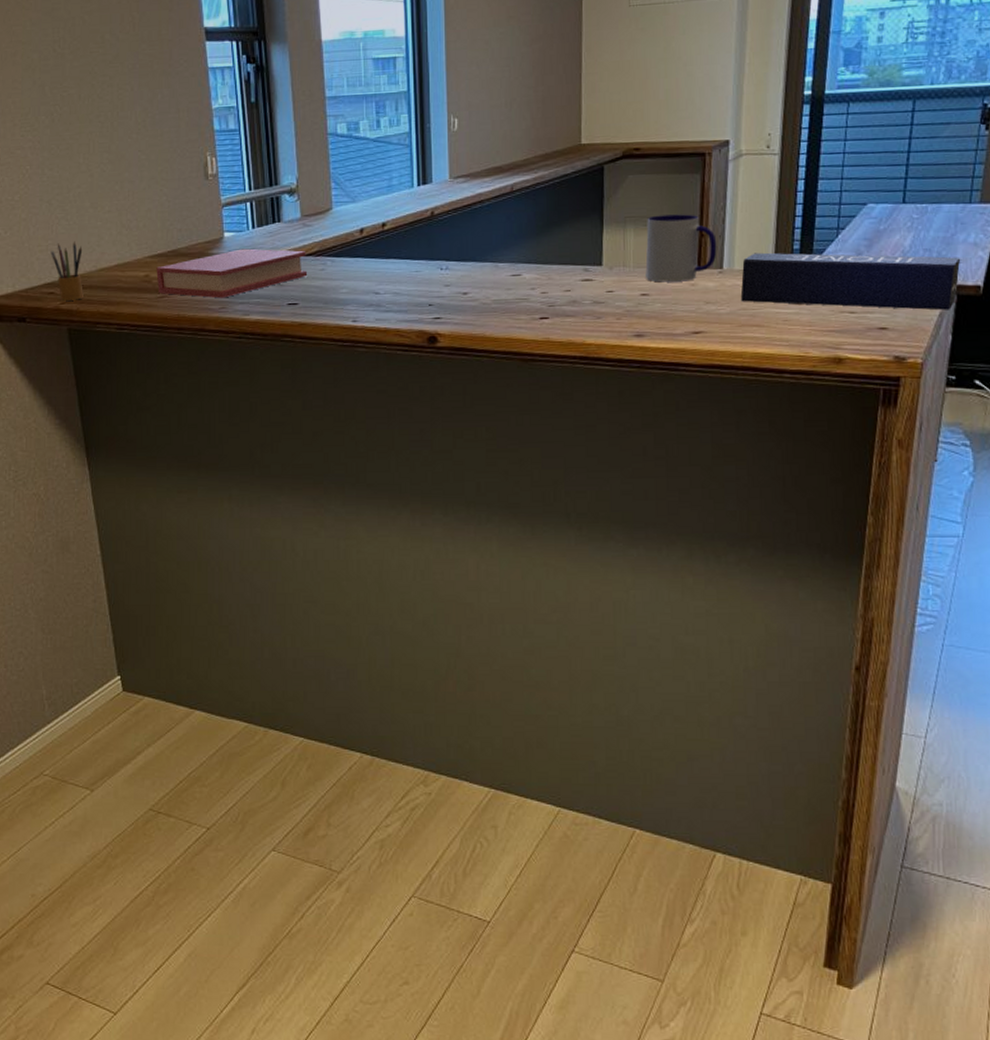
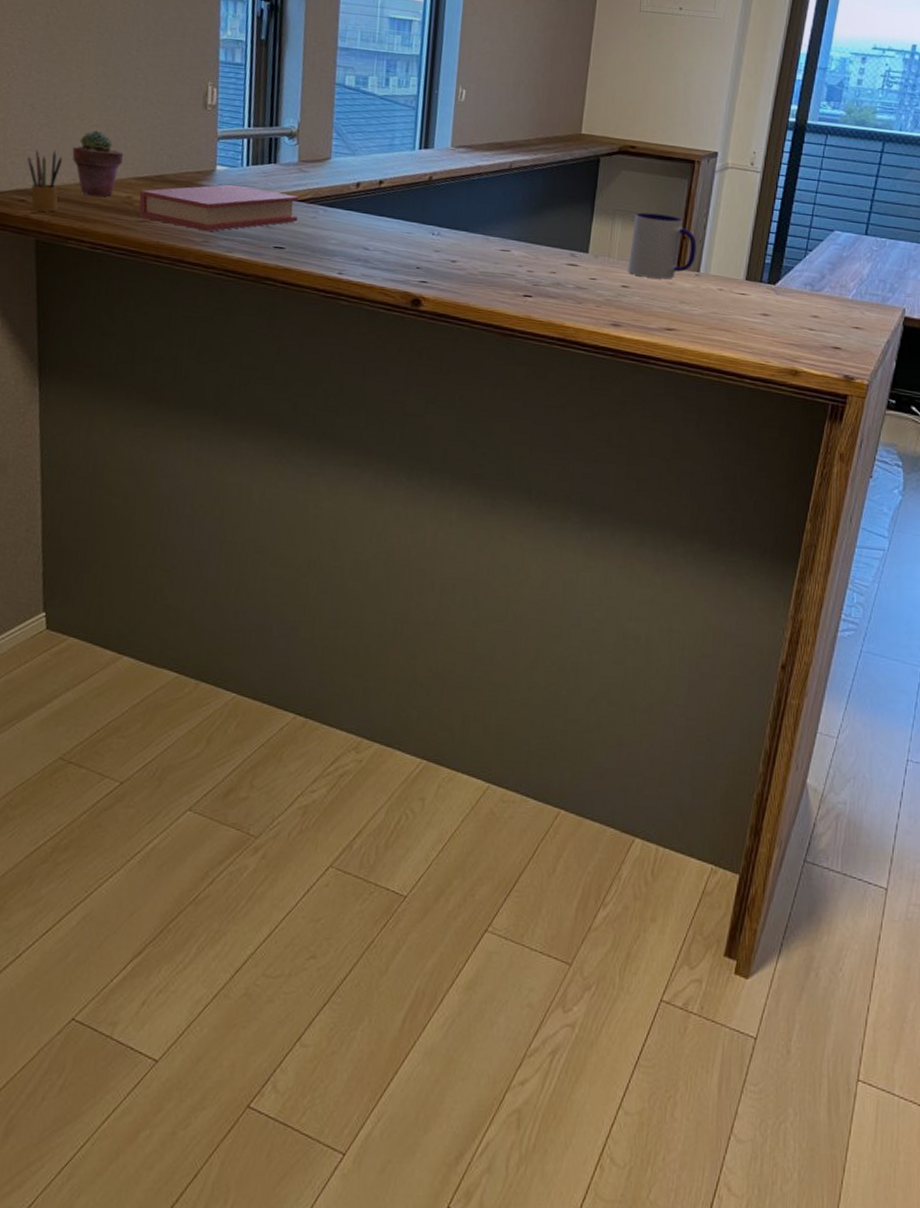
potted succulent: none [90,216,136,280] -> present [72,130,123,197]
tissue box: present [740,252,961,311] -> none [713,261,910,339]

